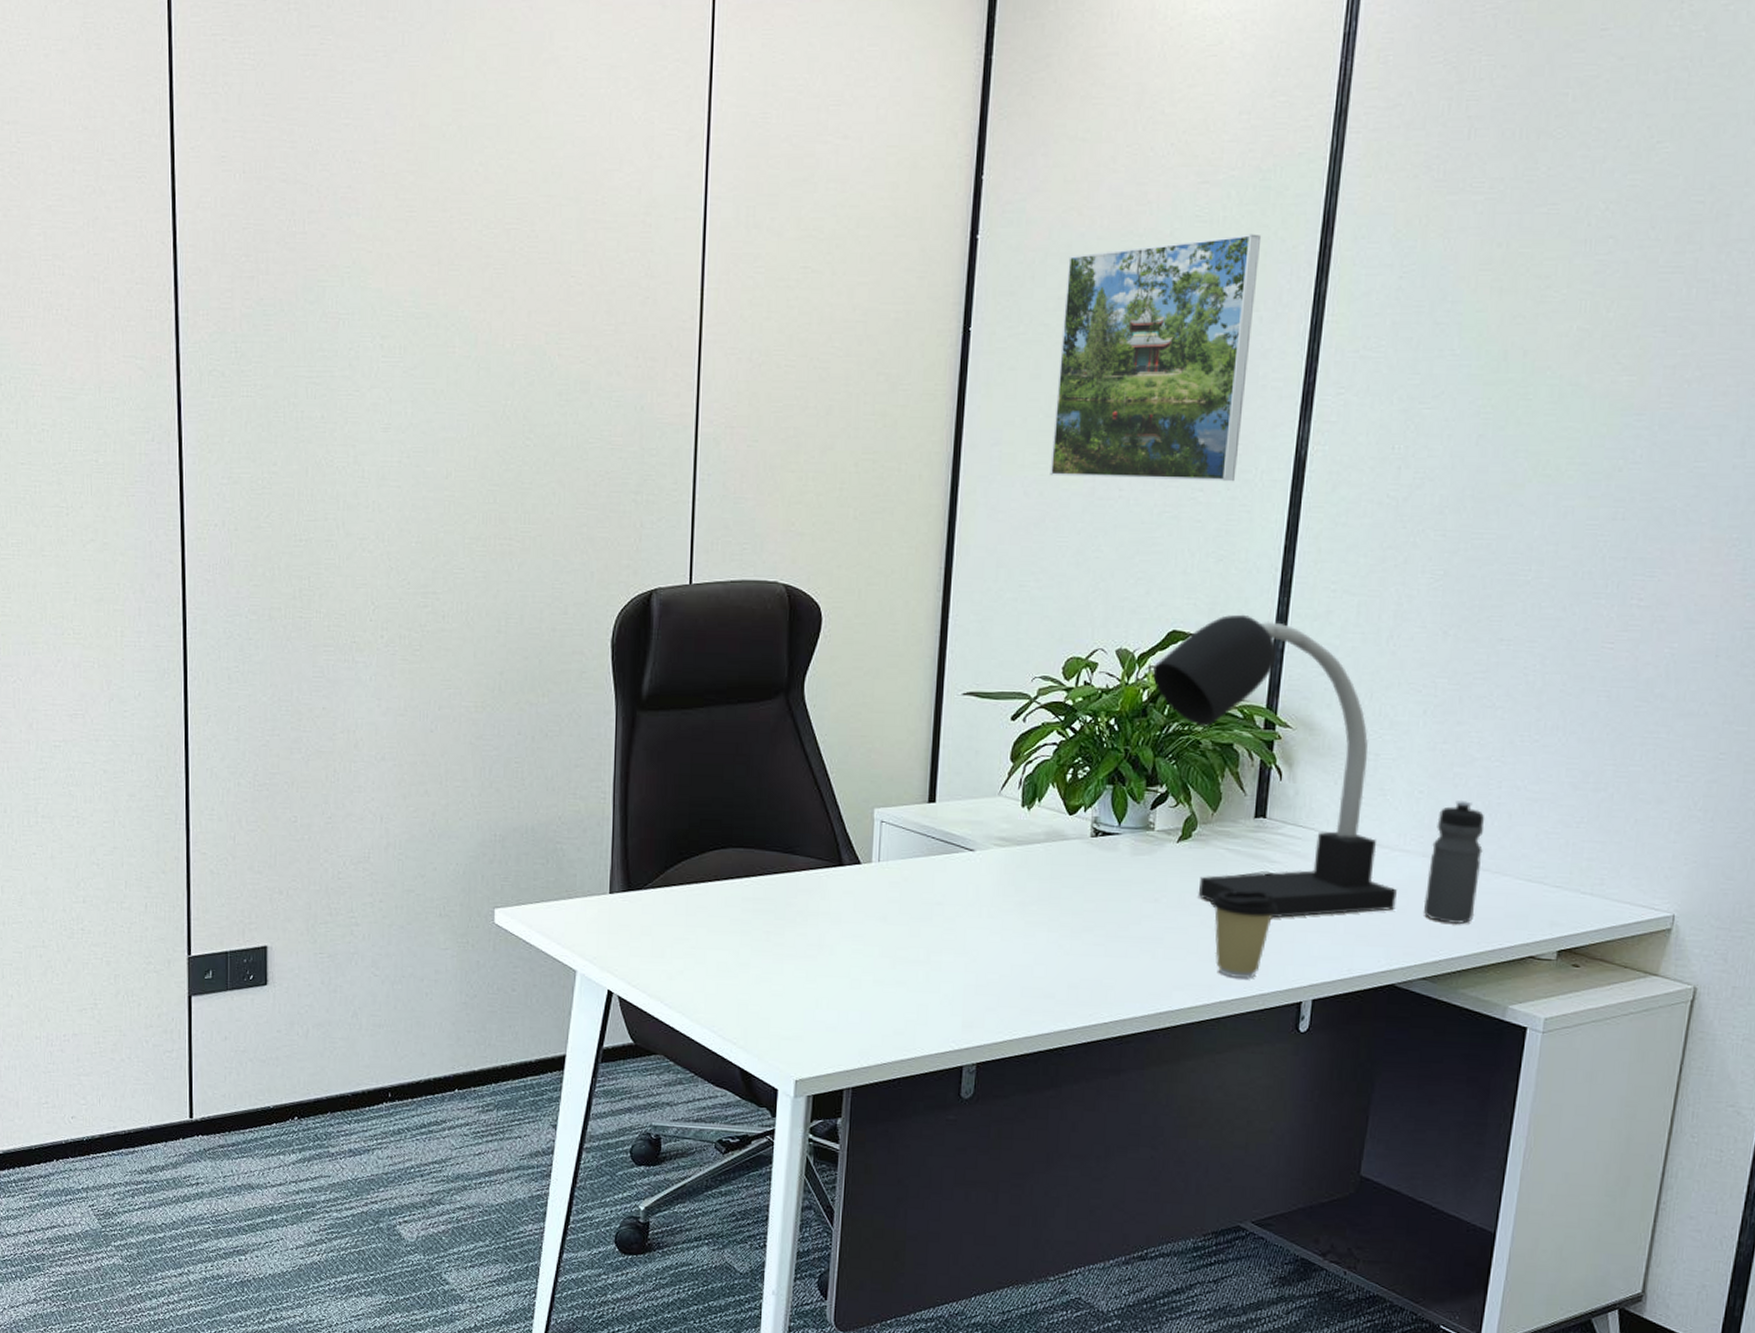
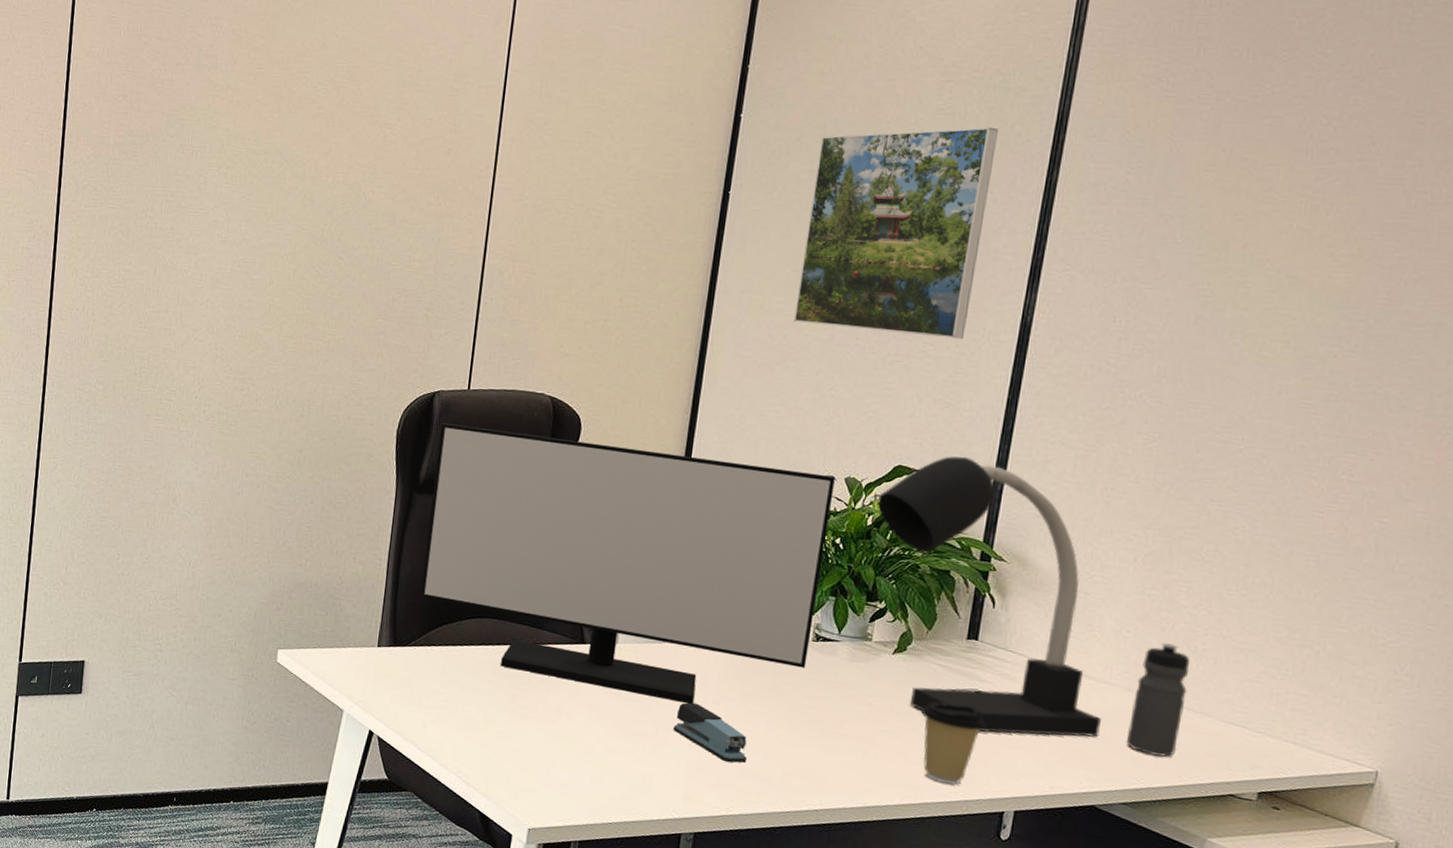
monitor: none [654,626,1105,922] -> present [420,423,835,705]
stapler: none [947,919,1029,981] -> present [673,702,747,763]

